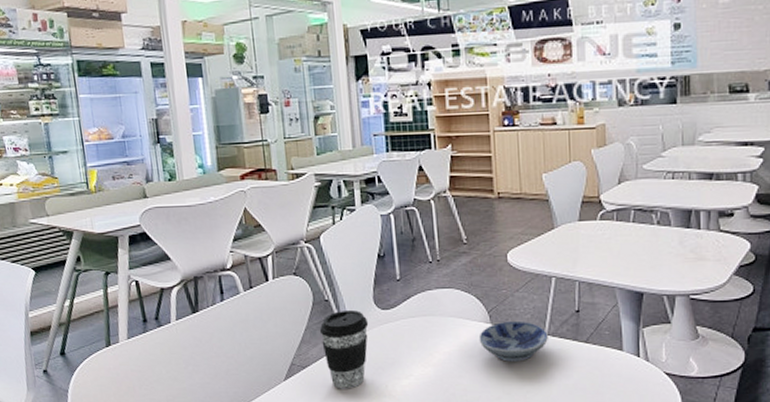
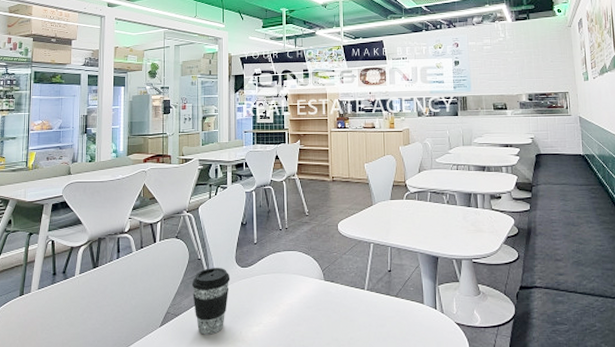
bowl: present [478,320,548,362] -> none [314,278,367,312]

